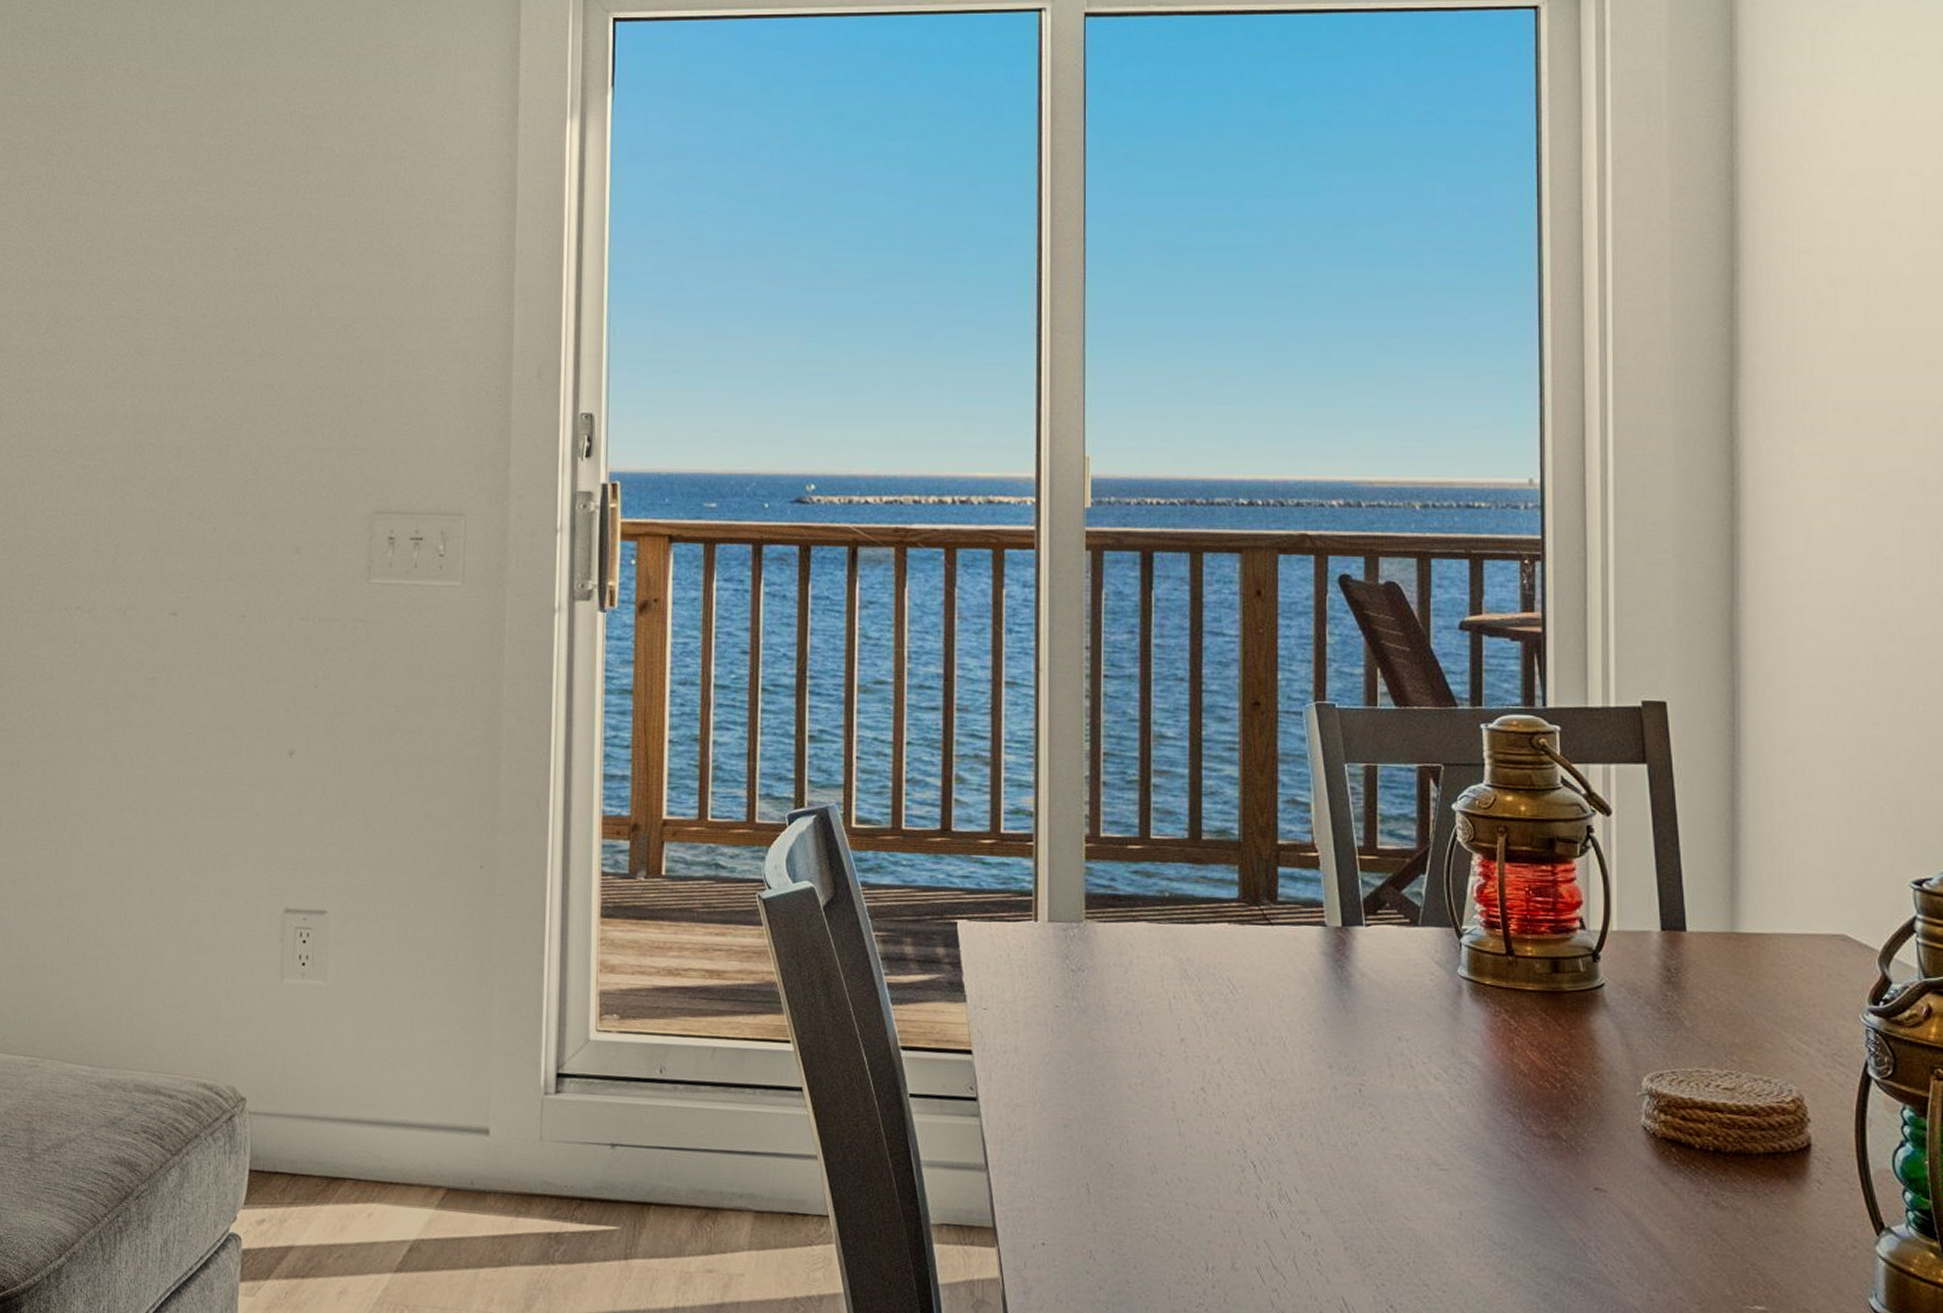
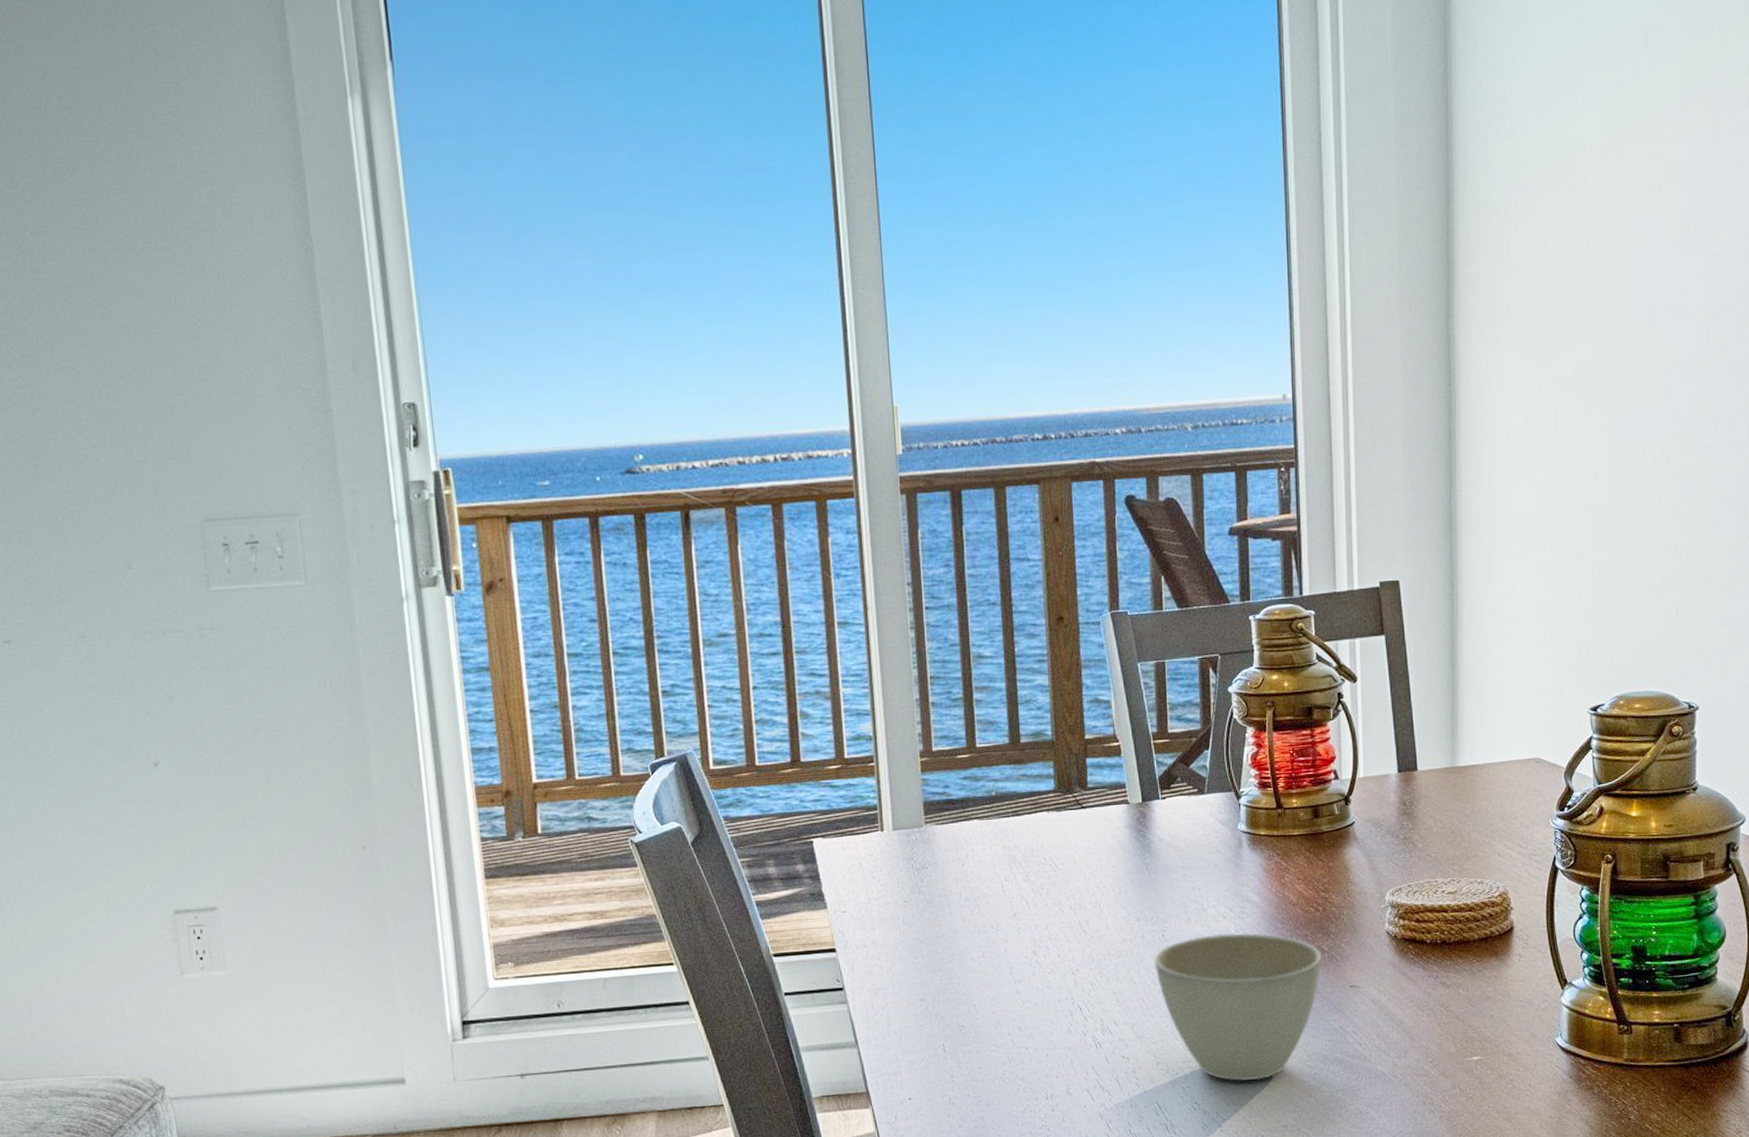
cup: none [1347,1098,1558,1291] -> present [1154,933,1322,1081]

